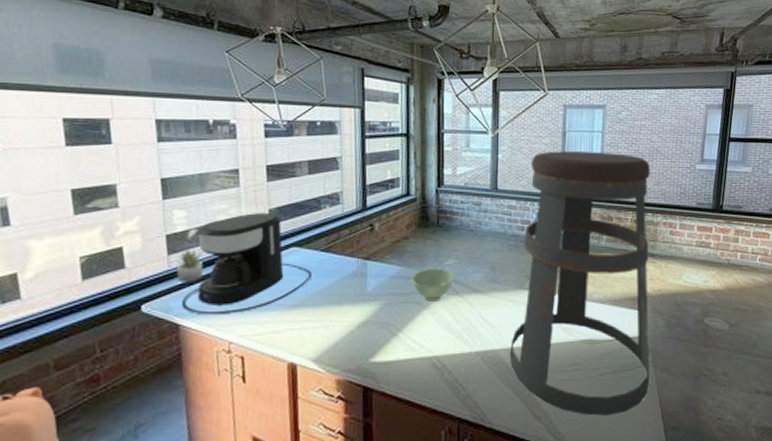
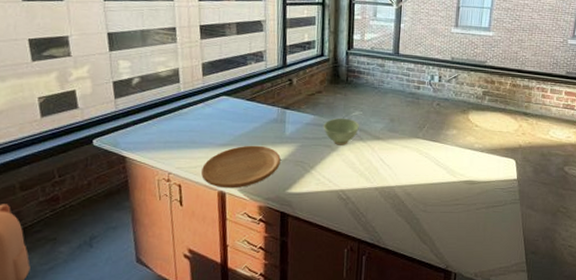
succulent plant: present [176,248,204,284] -> none [122,93,146,123]
coffee maker: present [182,213,312,315] -> none [128,66,239,150]
cutting board: none [268,305,362,359] -> present [201,145,281,189]
bar stool: present [510,151,650,416] -> none [403,23,529,241]

